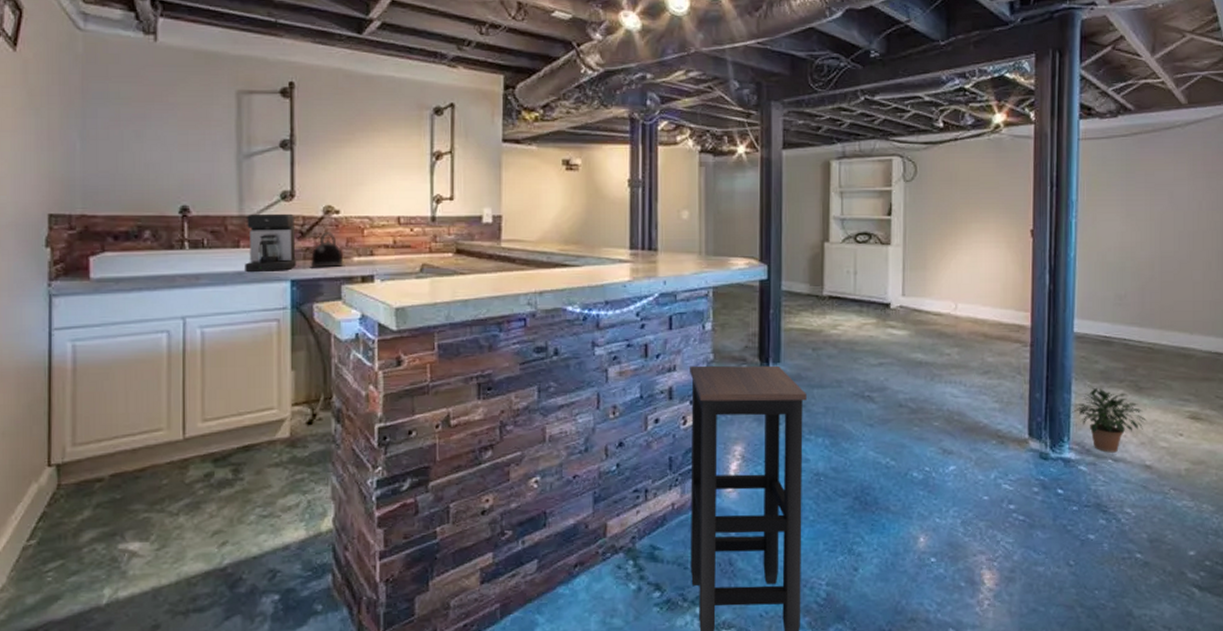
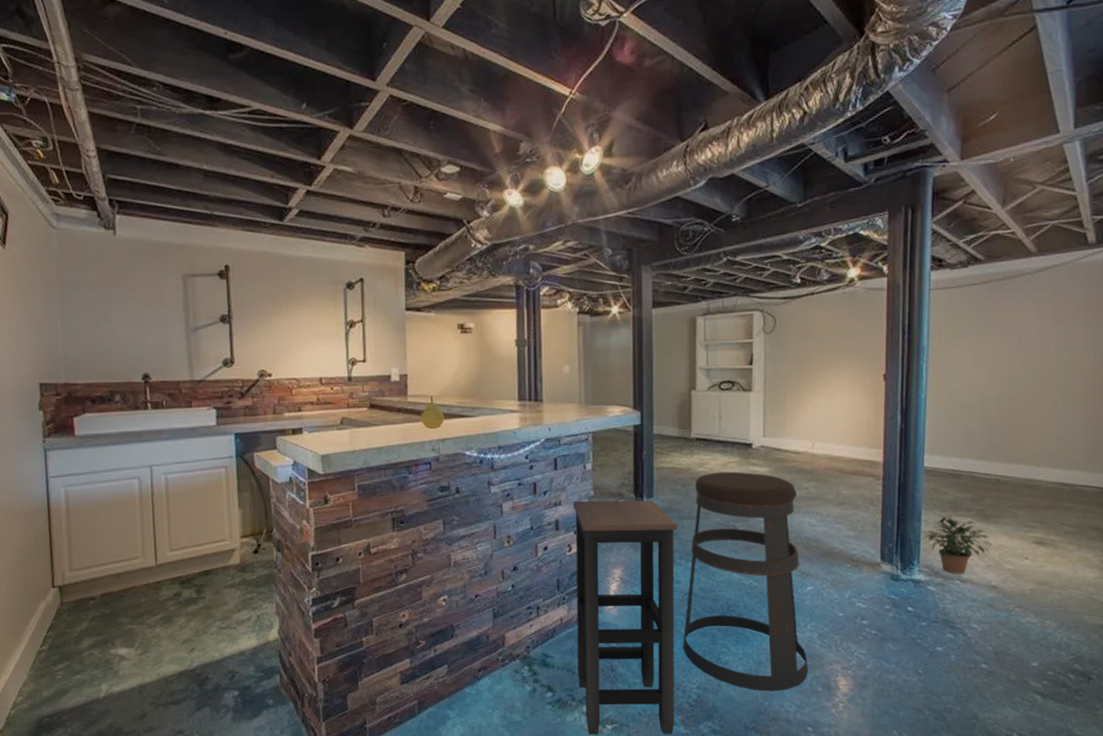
coffee maker: present [245,213,296,273] -> none [196,377,238,428]
kettle: present [310,232,344,268] -> none [249,392,277,423]
fruit: none [516,241,544,279] -> present [421,396,445,429]
bar stool: none [811,334,950,588] -> present [683,471,808,692]

